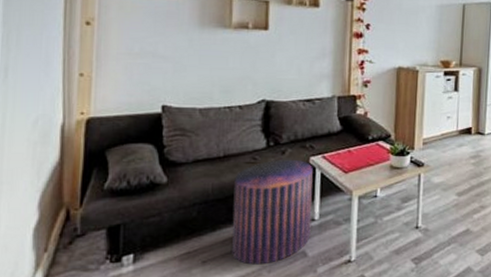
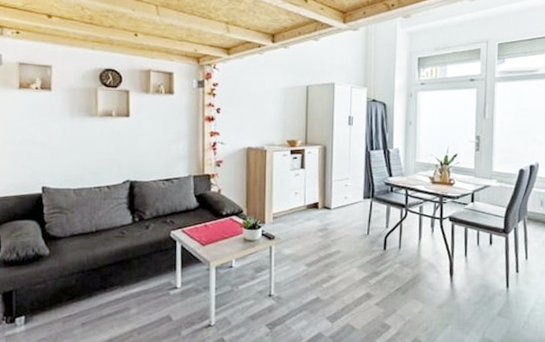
stool: present [232,159,313,265] -> none [106,233,175,327]

